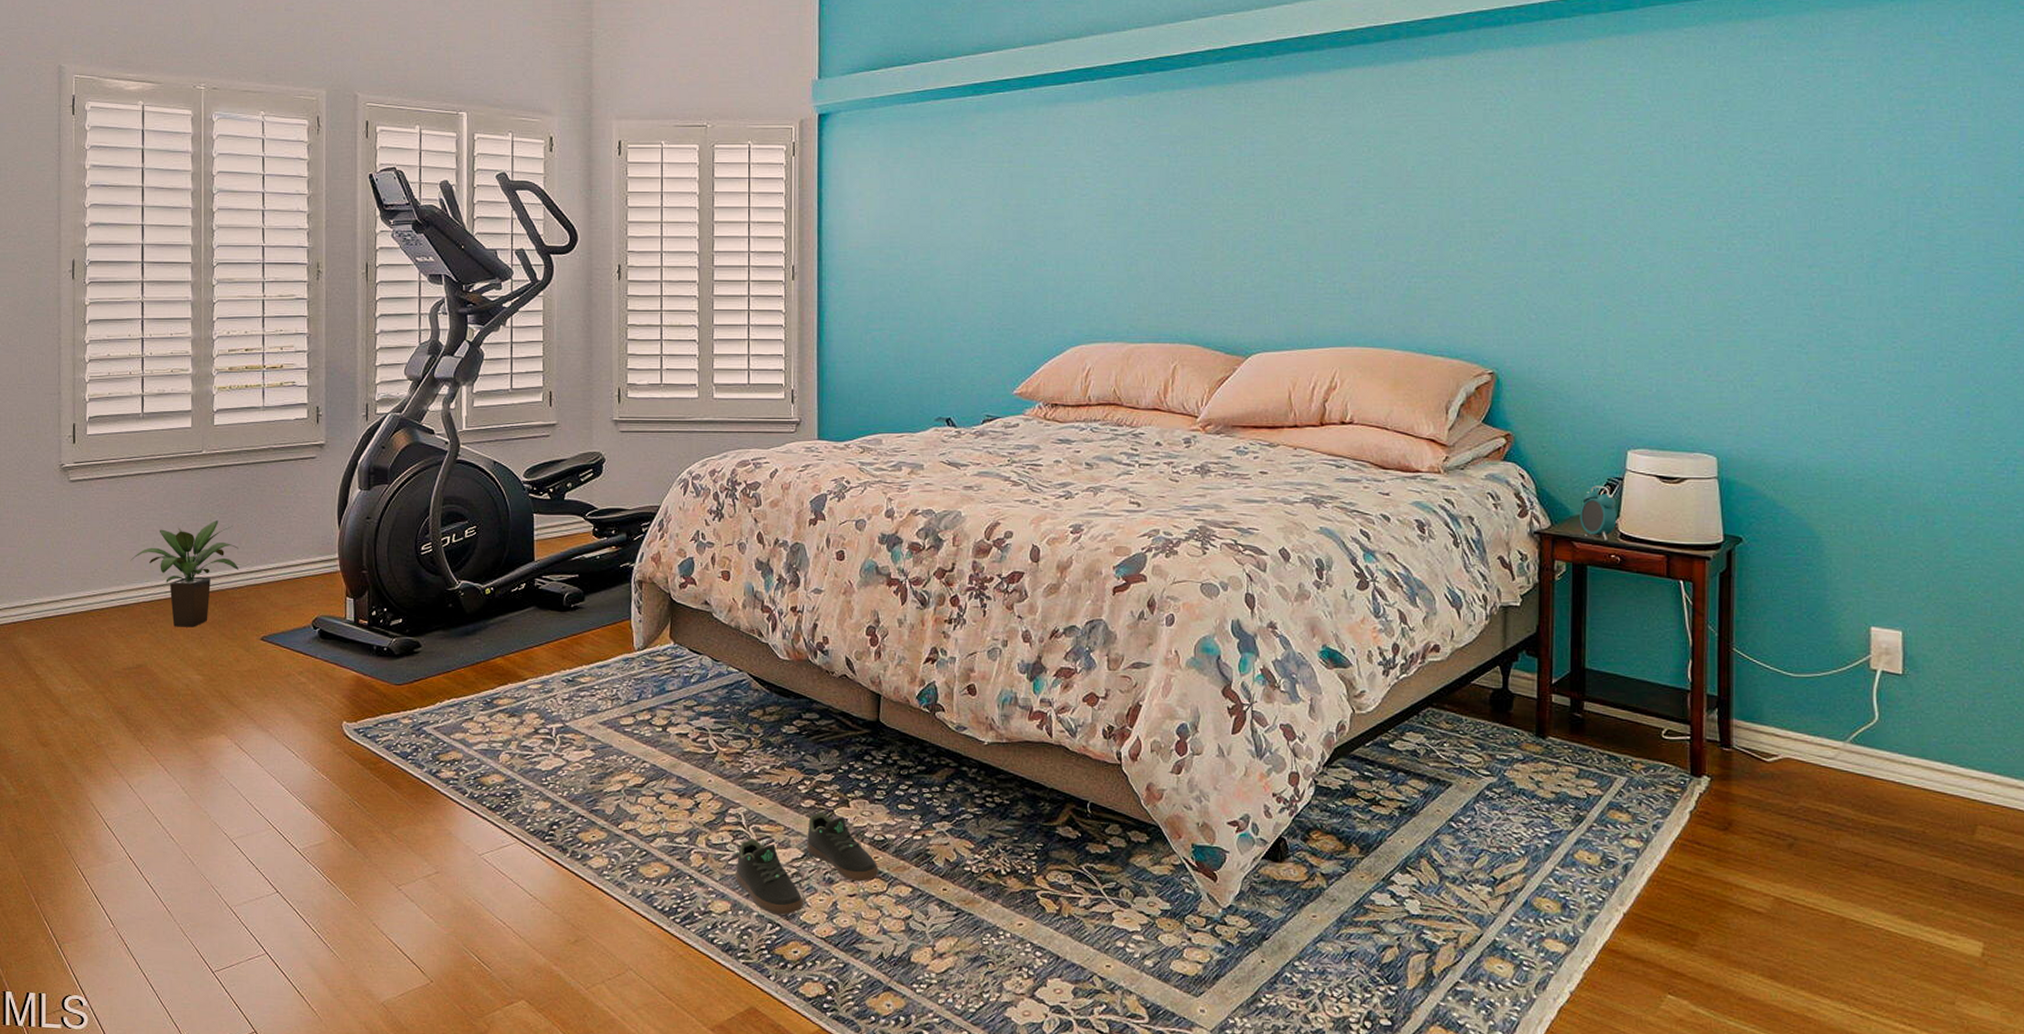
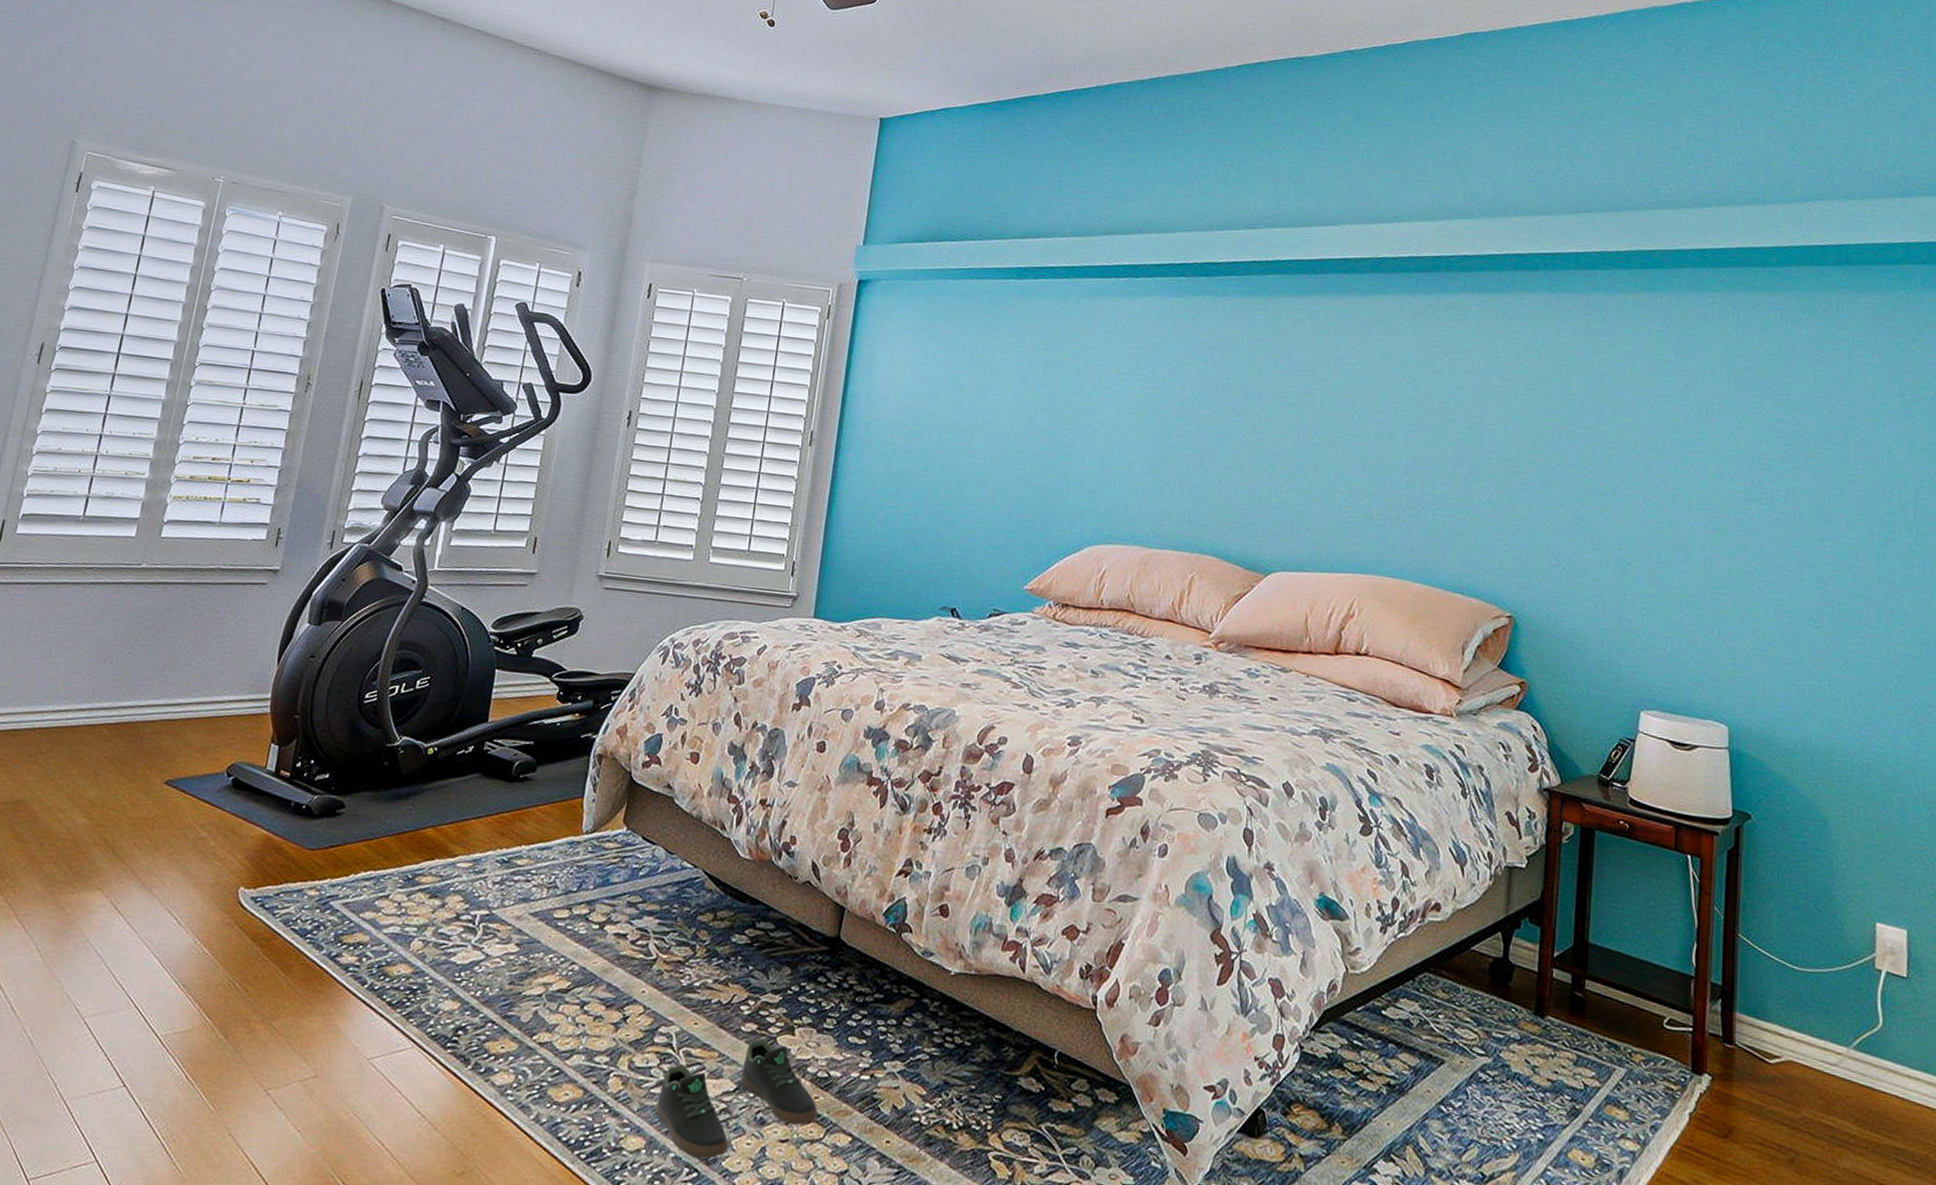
potted plant: present [130,520,238,627] -> none [34,643,161,763]
alarm clock: present [1579,485,1617,541] -> none [1590,744,1628,805]

